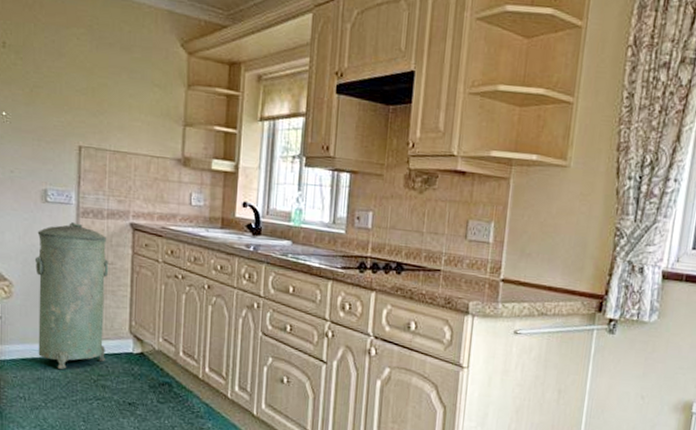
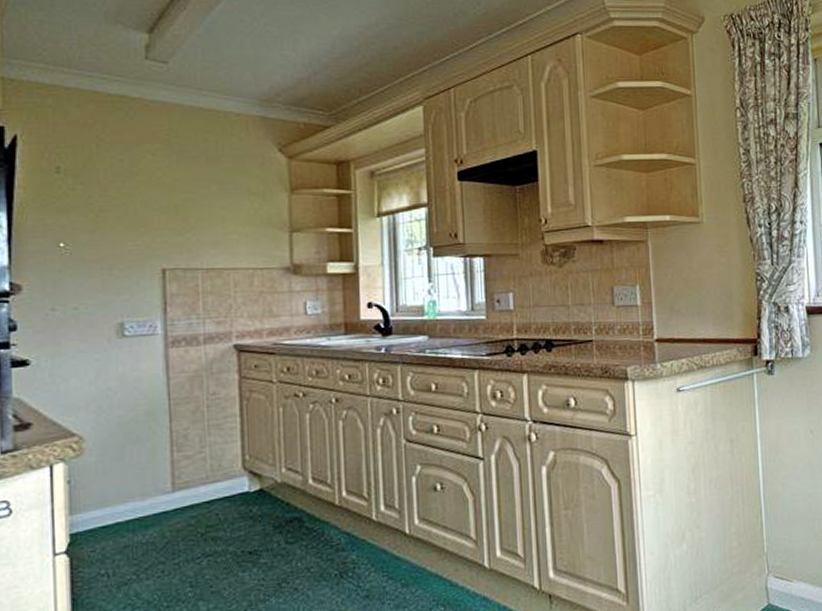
trash can: present [34,222,109,369] -> none [112,355,214,529]

